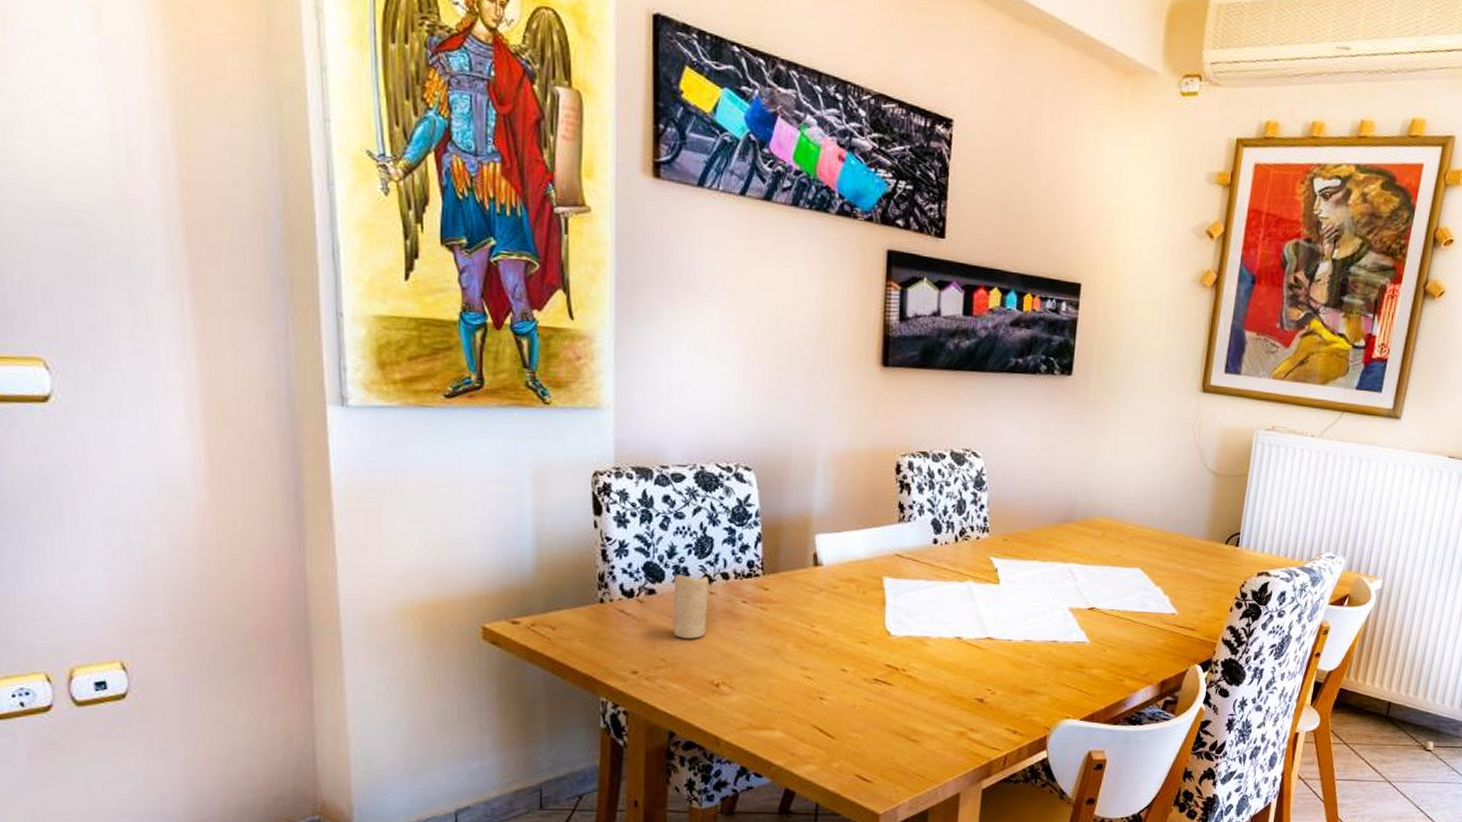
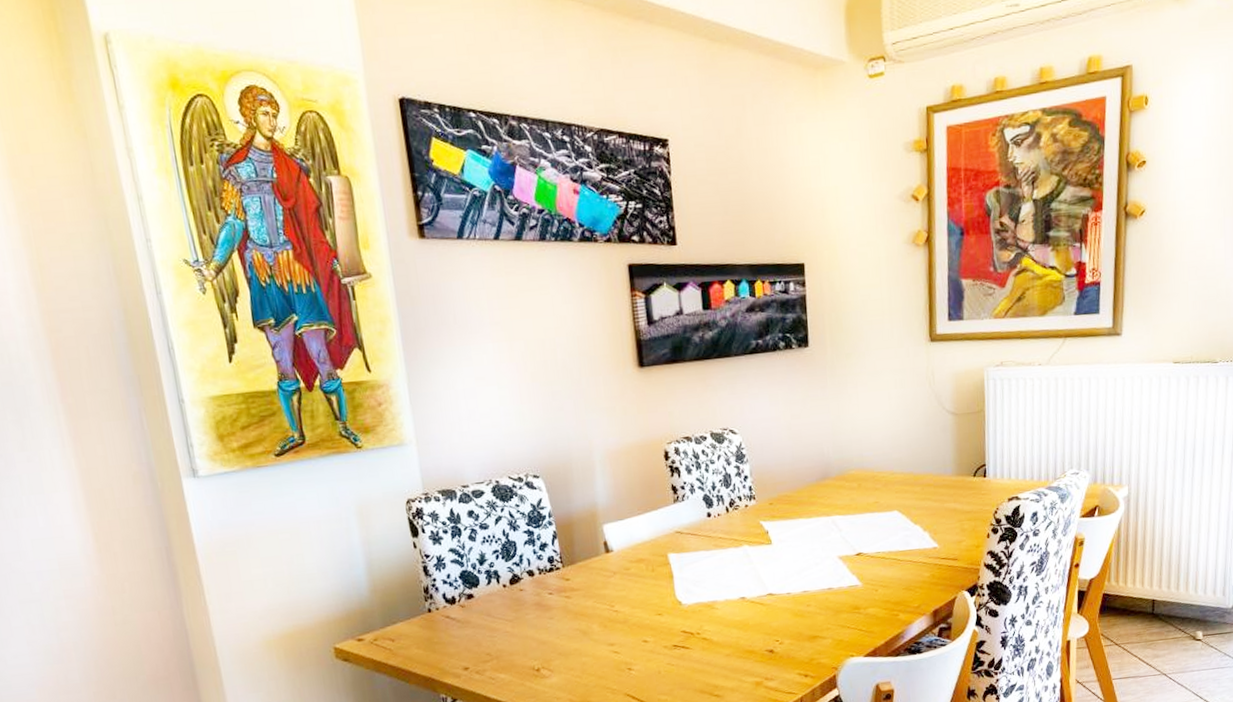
candle: present [672,574,709,639] -> none [487,576,522,634]

